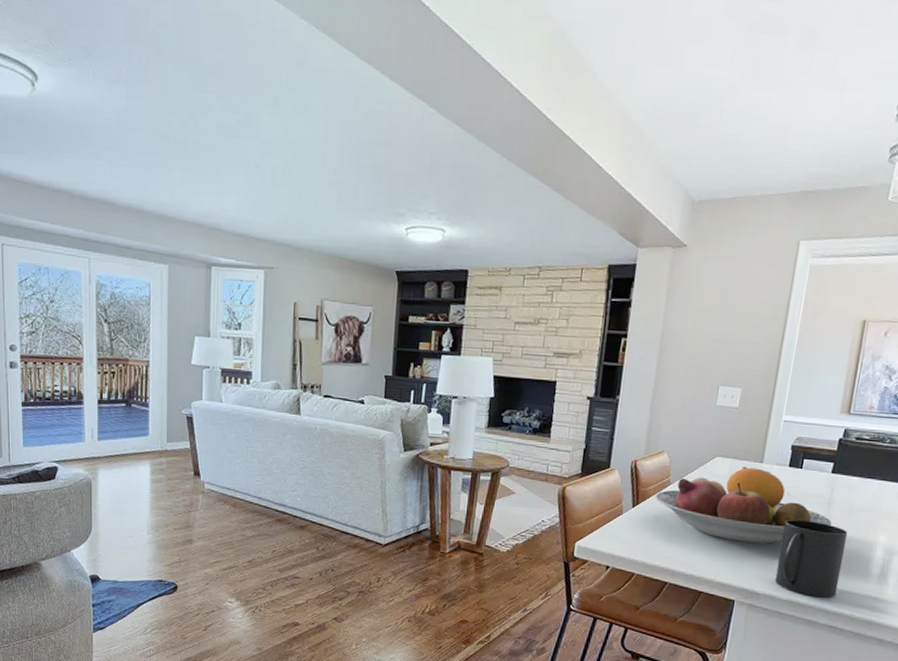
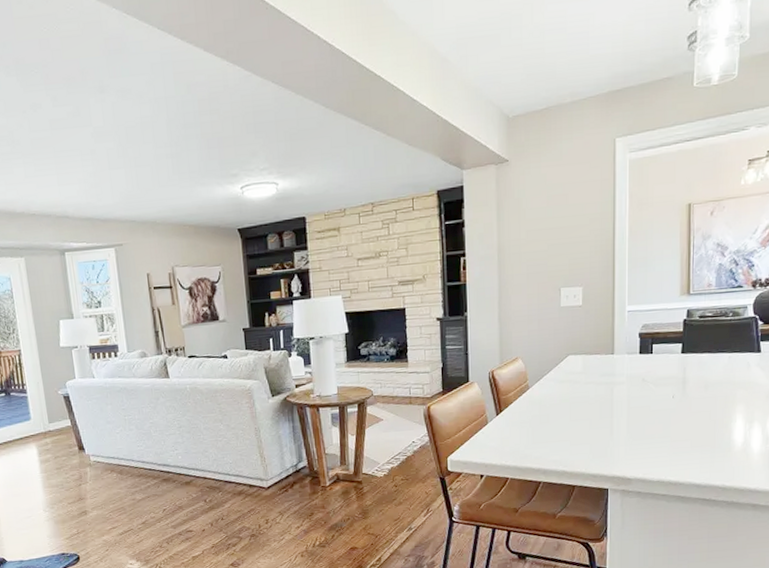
fruit bowl: present [655,466,832,544] -> none [516,360,689,433]
mug: present [775,519,848,597] -> none [643,402,707,473]

